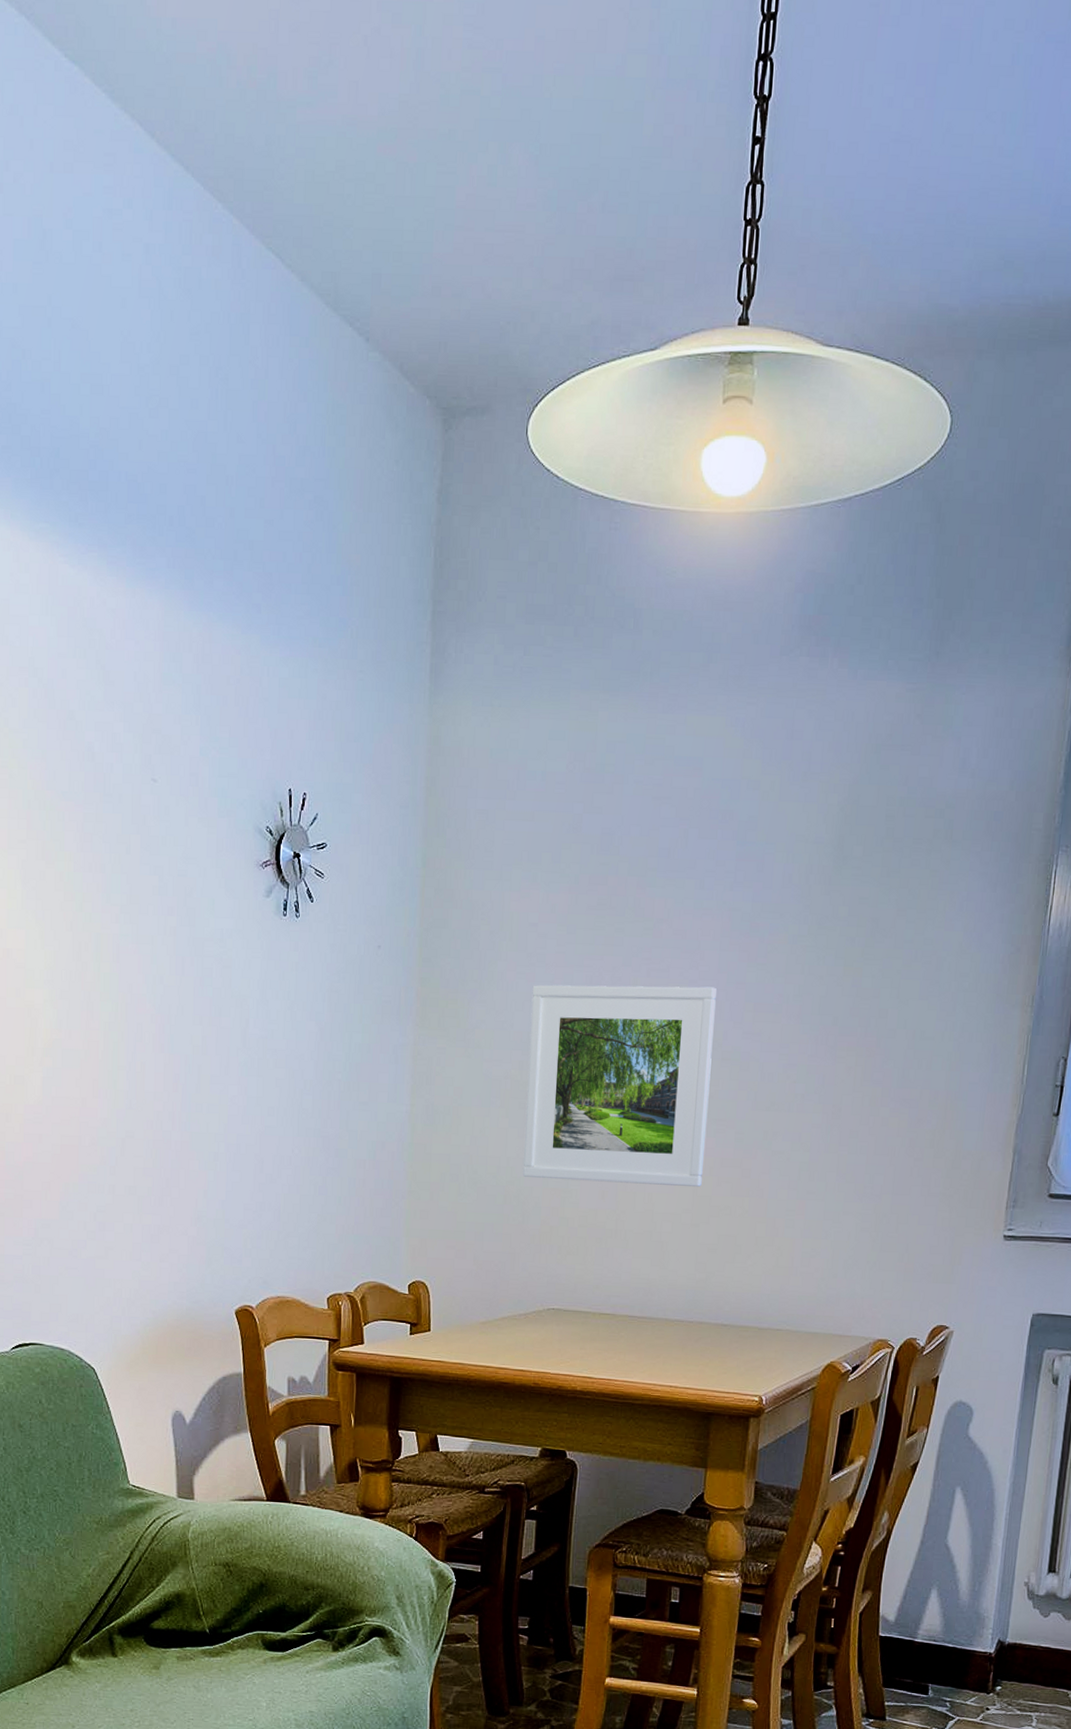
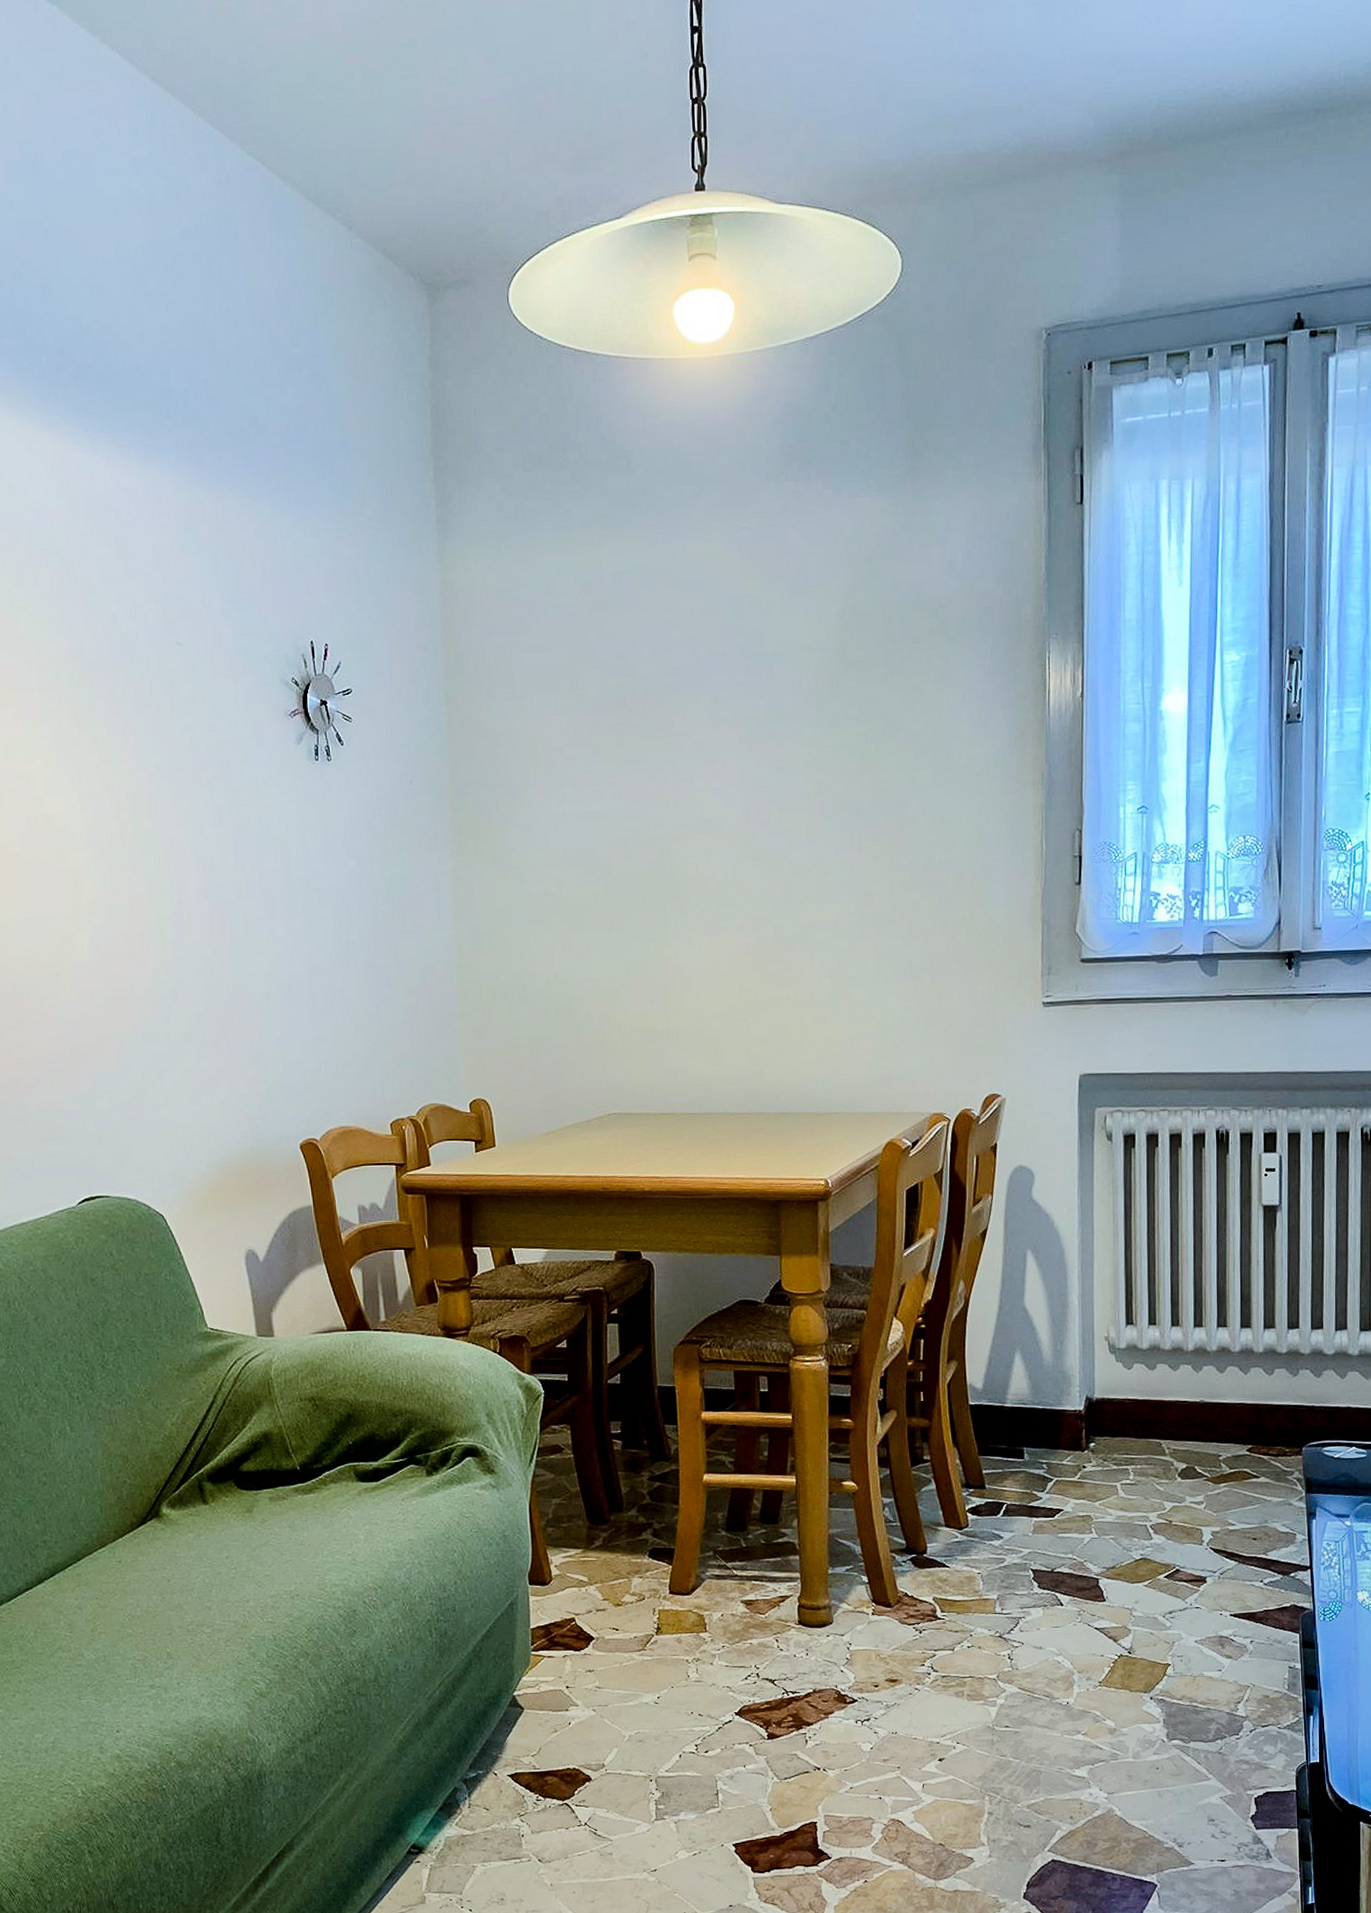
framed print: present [522,984,717,1187] -> none [563,792,746,988]

